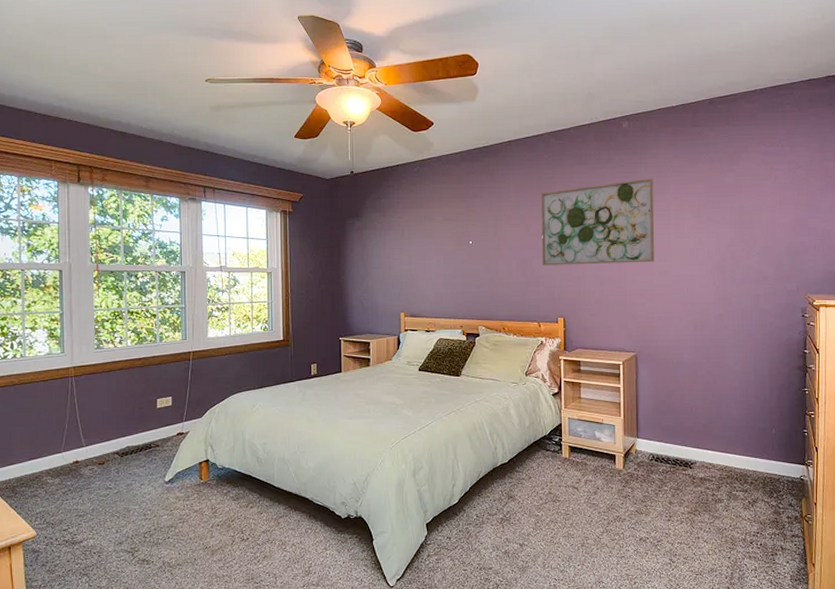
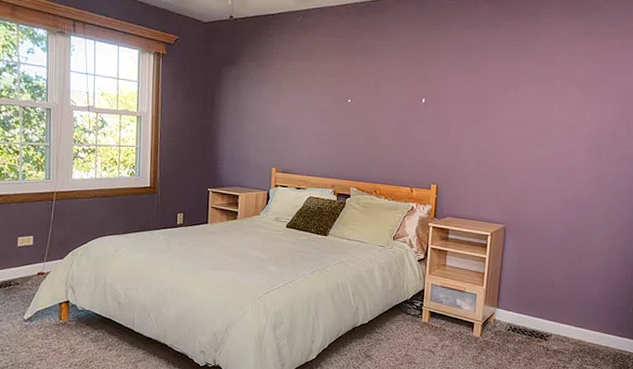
wall art: present [541,178,655,266] -> none [420,47,543,135]

